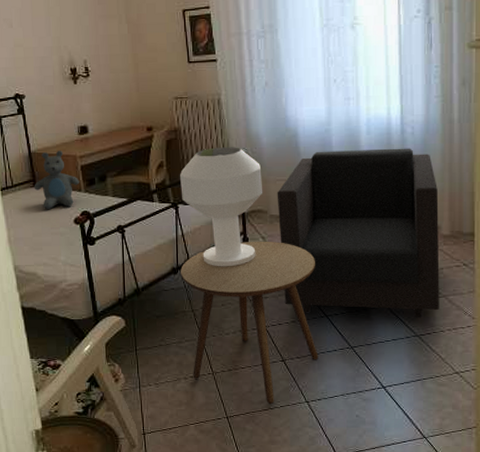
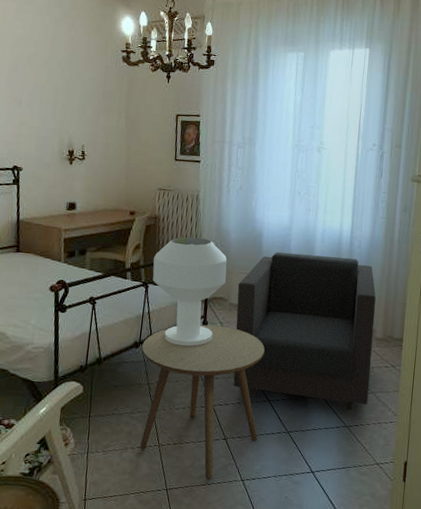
teddy bear: present [34,150,80,209] -> none [16,221,61,274]

